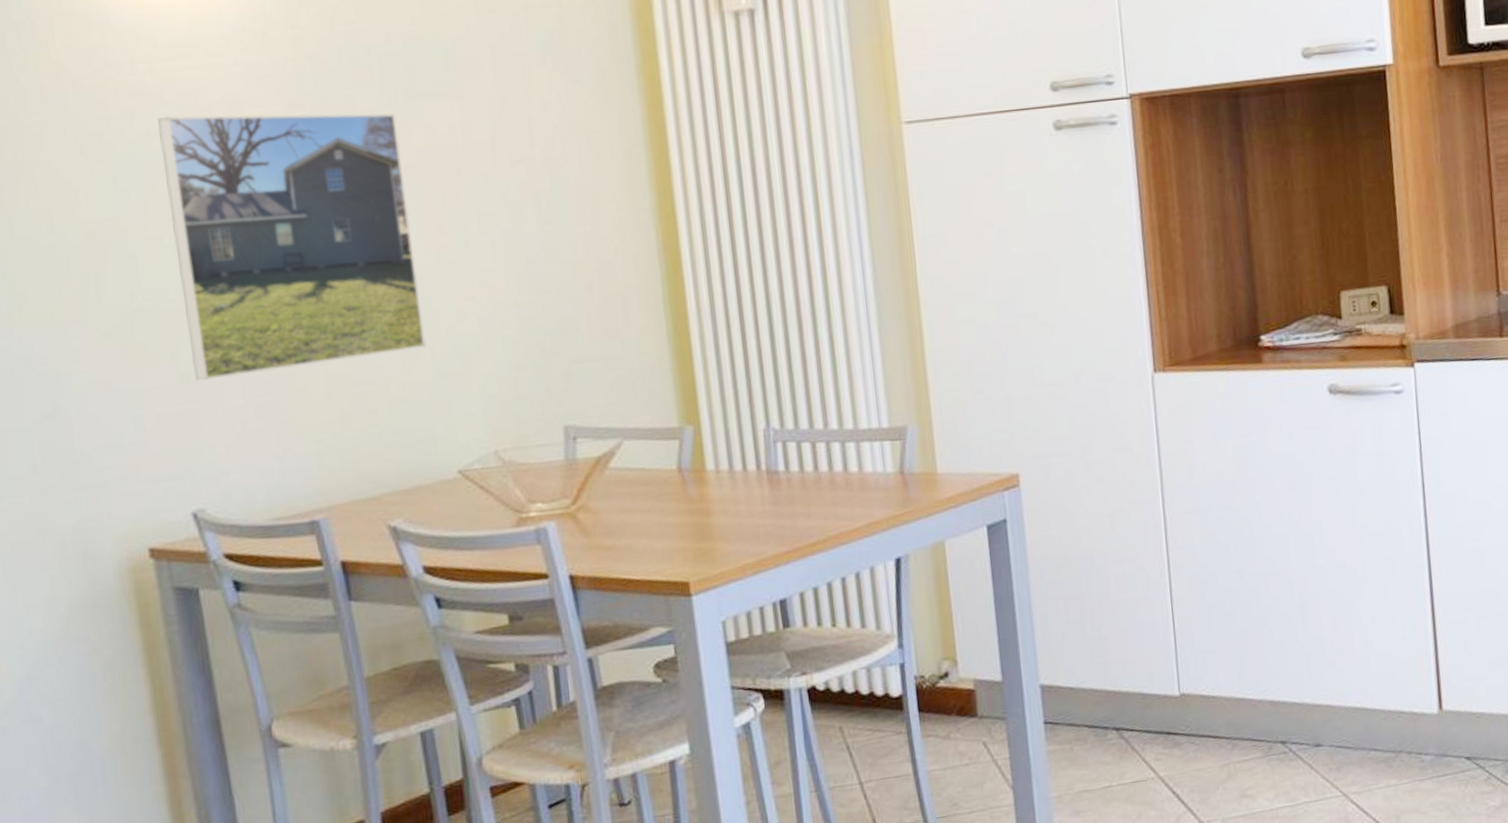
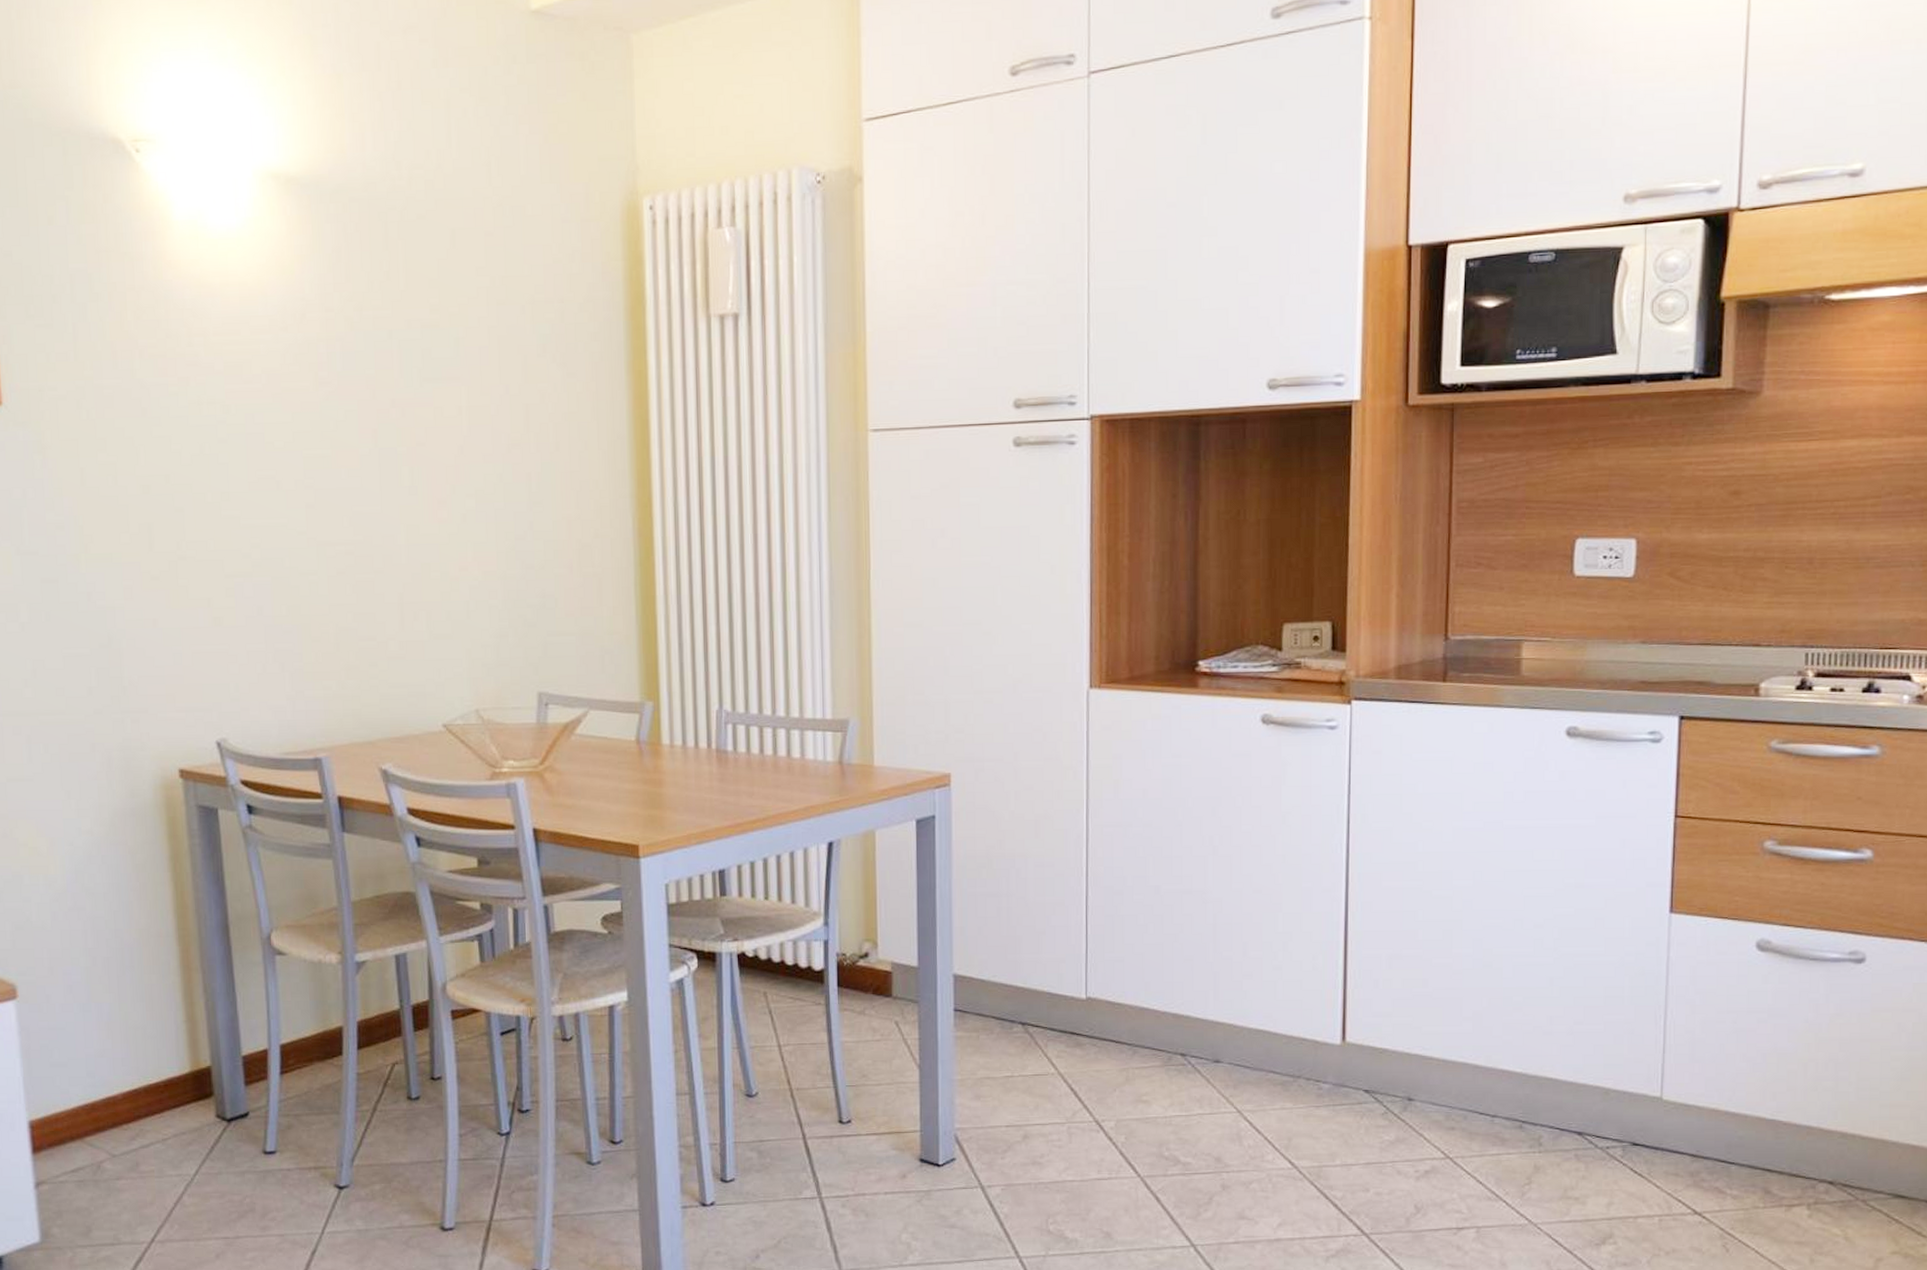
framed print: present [158,112,427,381] -> none [208,385,424,625]

